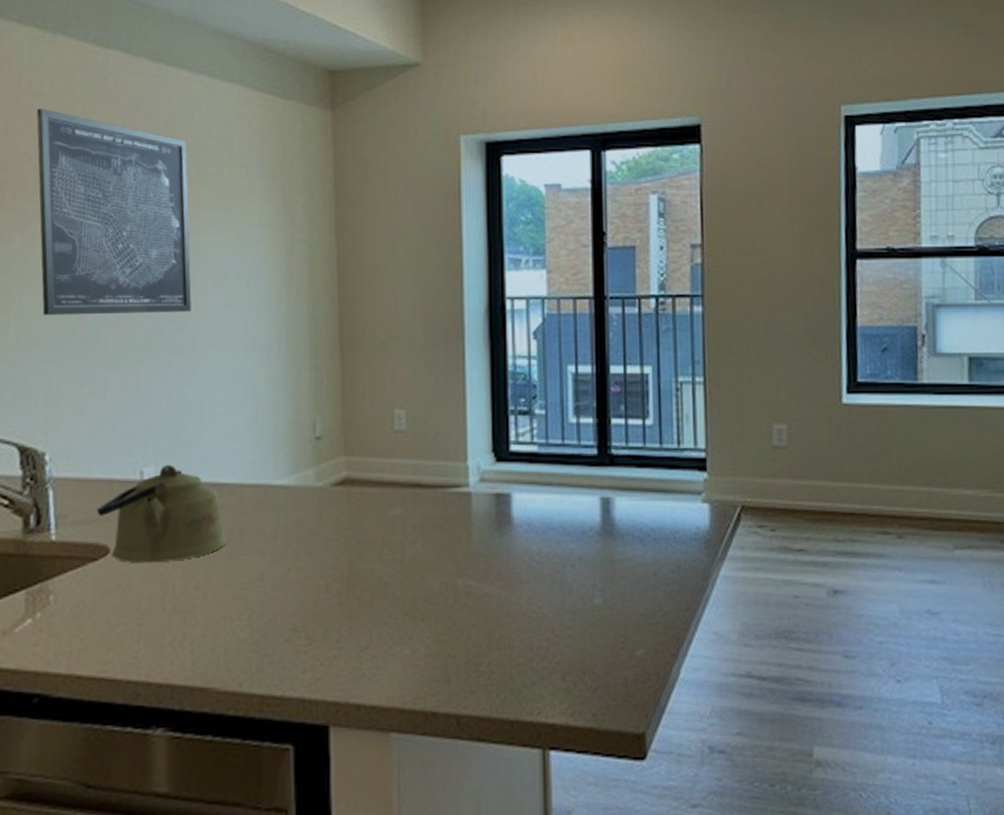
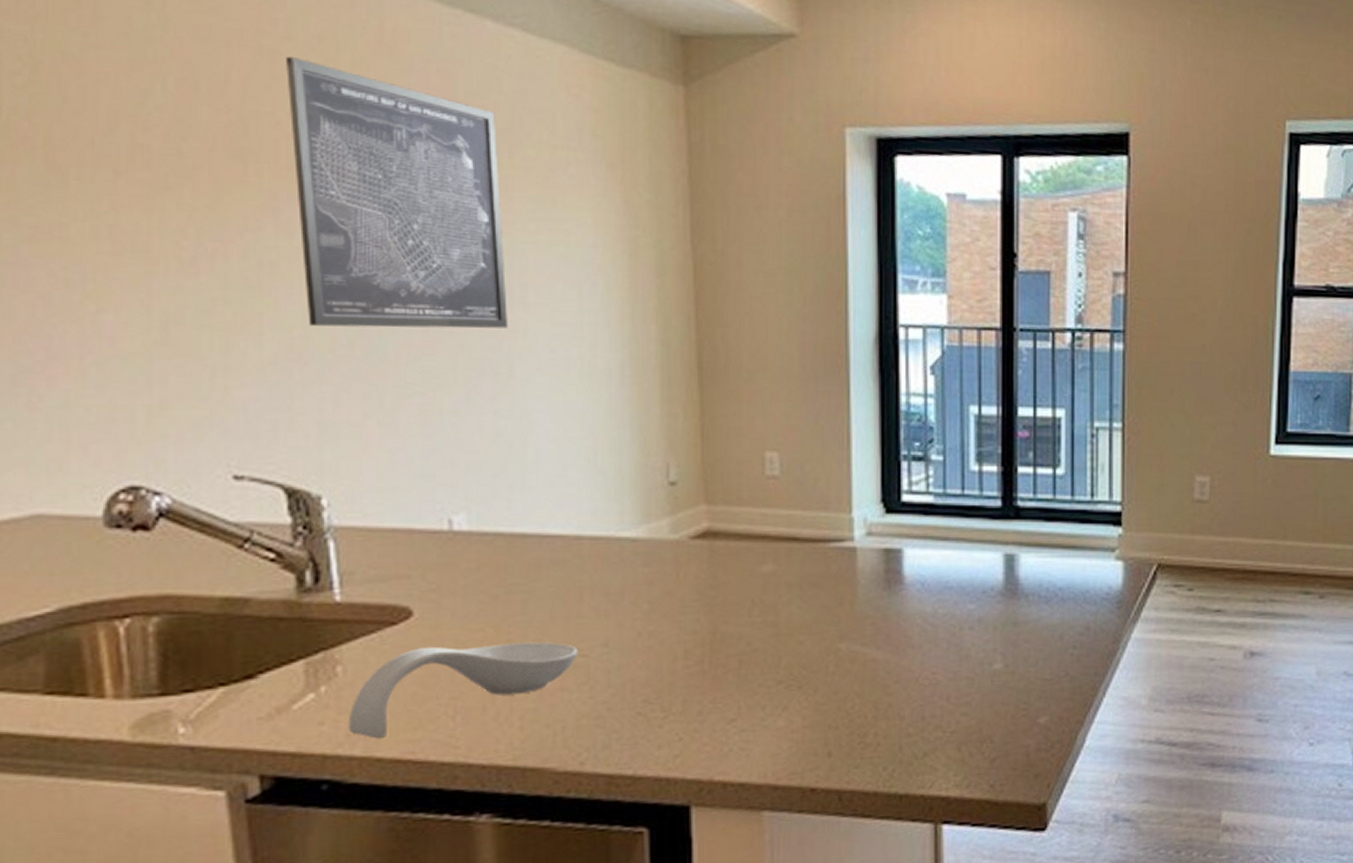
spoon rest: none [56,576,239,659] -> present [348,642,578,739]
kettle: present [96,464,227,563] -> none [392,512,561,628]

